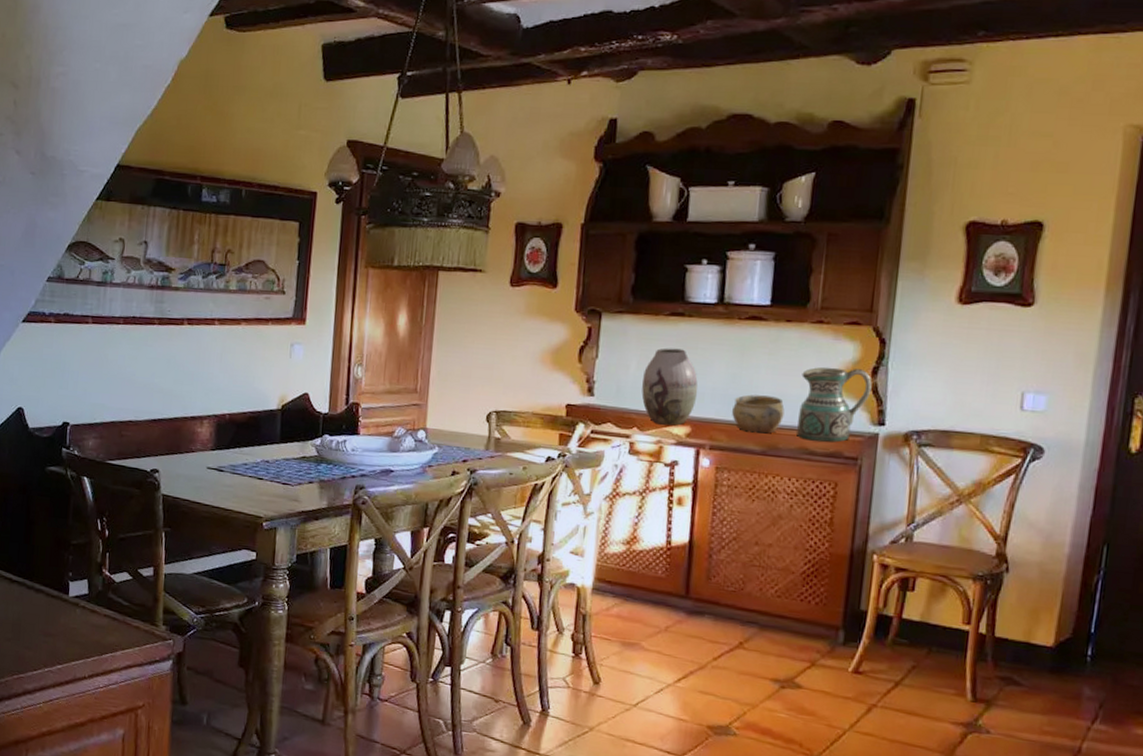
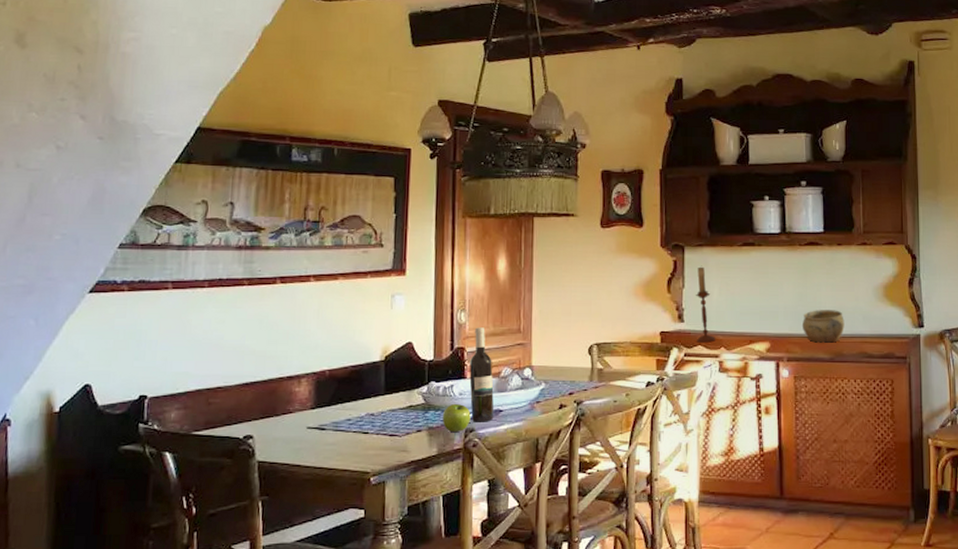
fruit: none [333,458,362,488] -> present [442,403,471,433]
wine bottle: none [361,383,387,481] -> present [469,327,495,422]
candlestick: none [605,336,629,421] -> present [696,266,717,343]
vase: present [641,348,698,427] -> none [725,274,773,344]
ceramic pitcher: present [797,366,872,443] -> none [855,281,910,346]

